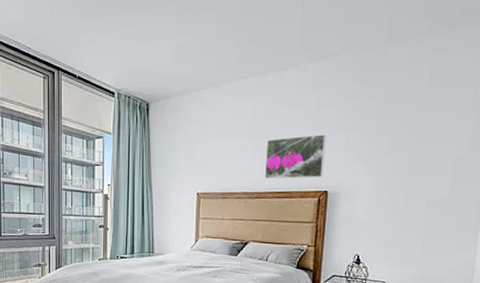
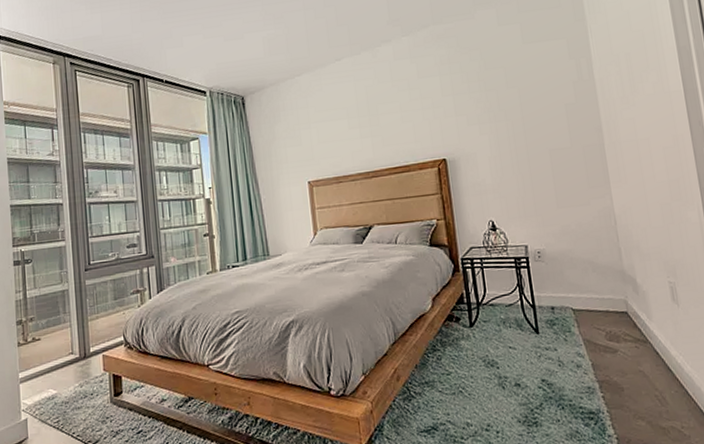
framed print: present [264,134,326,179] -> none [374,102,438,156]

